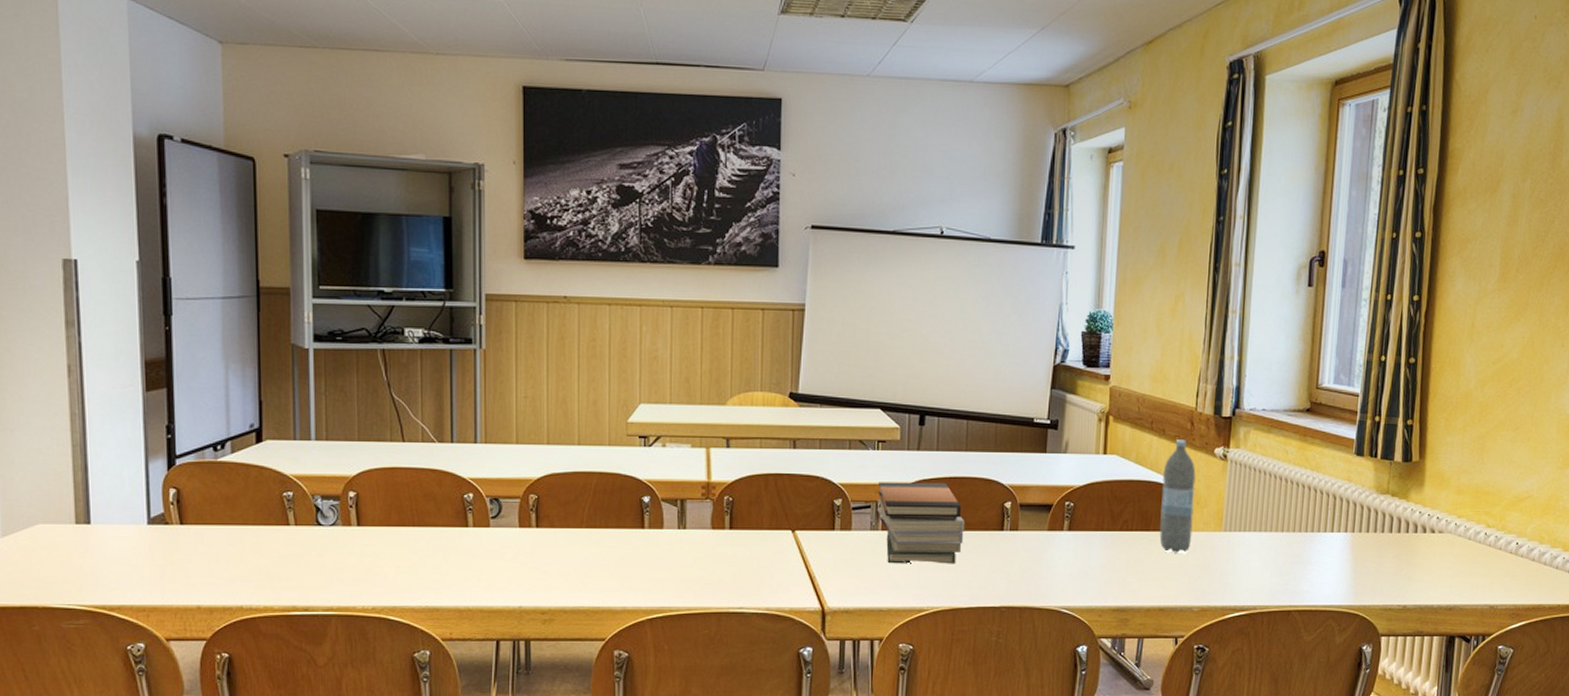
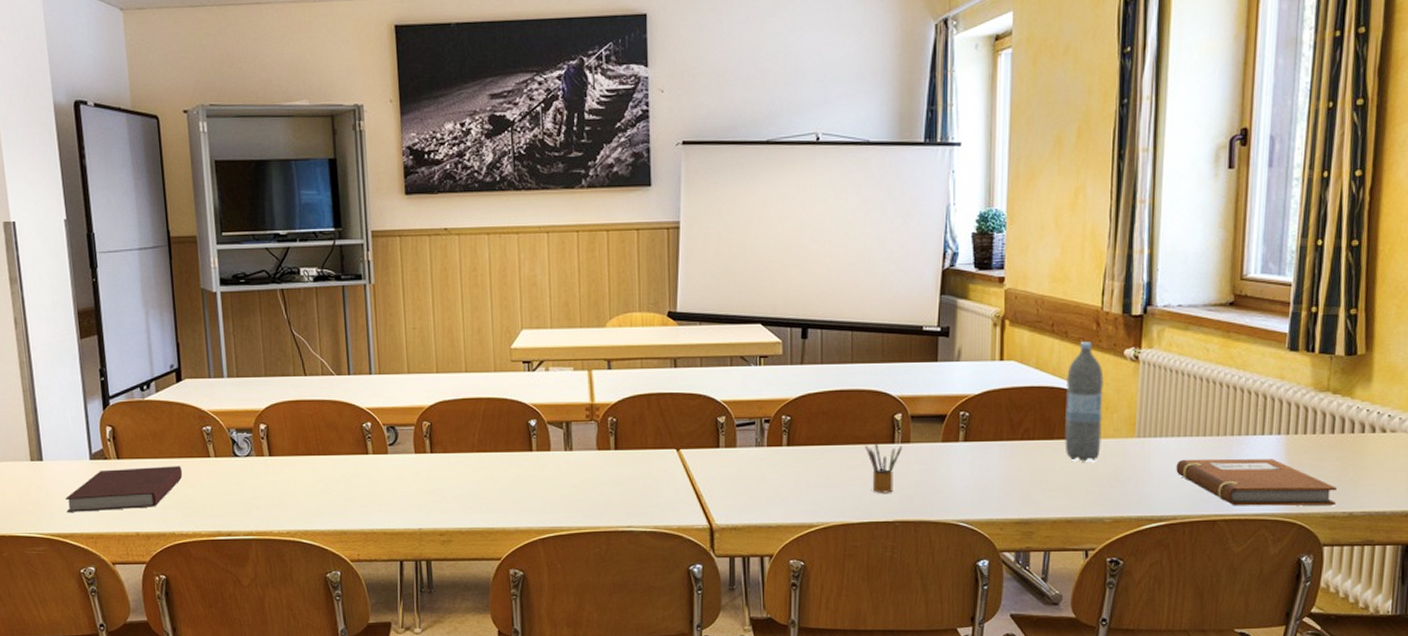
notebook: none [114,533,257,582] -> present [65,466,183,512]
book stack: present [876,482,966,564] -> none [761,396,854,480]
pencil box: none [976,529,1011,579] -> present [865,442,902,493]
notebook: none [1257,553,1393,598] -> present [1176,459,1337,506]

